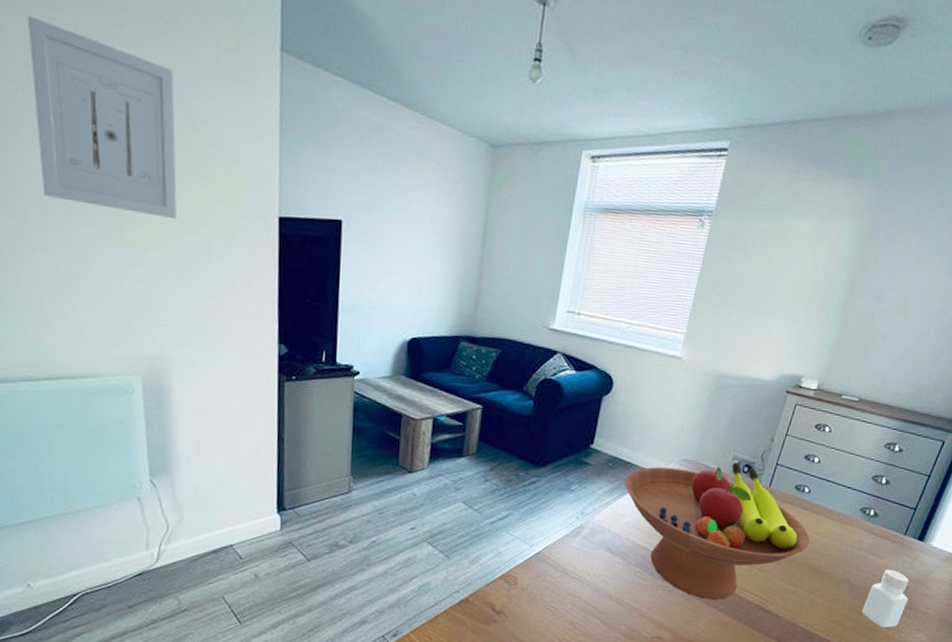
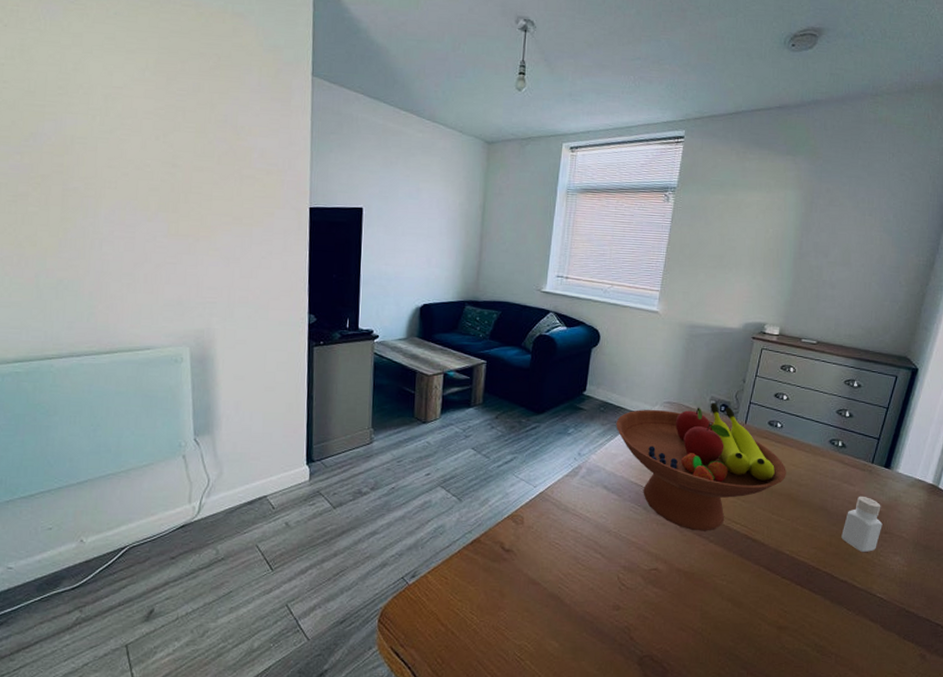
wall art: present [27,16,177,220] -> none [107,58,225,214]

